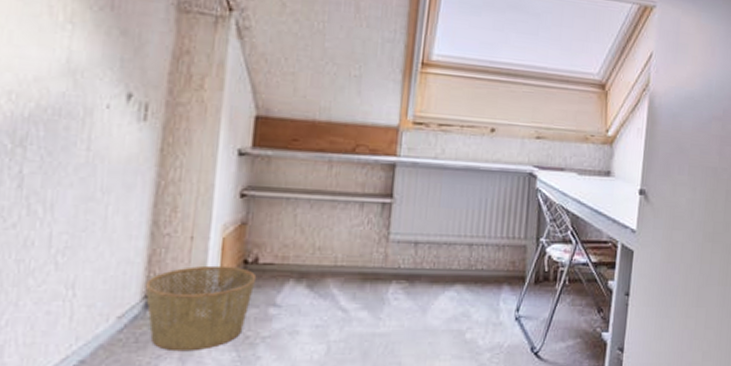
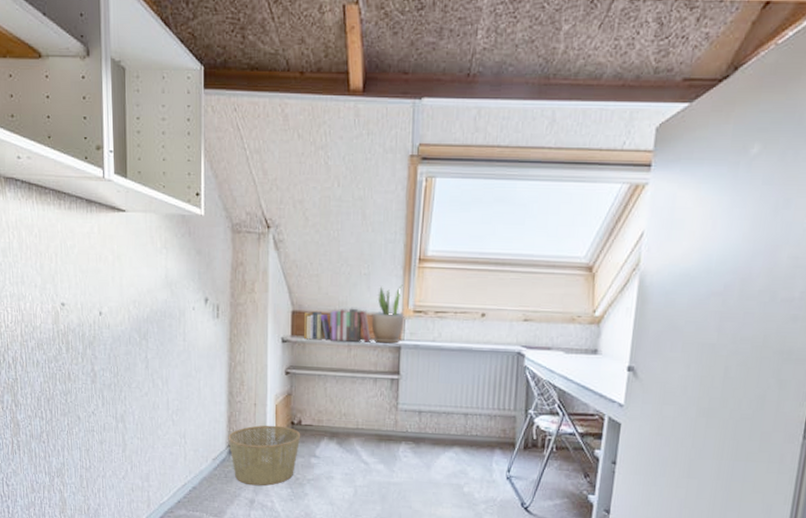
books: none [270,117,308,155] -> present [304,311,331,341]
books: none [305,116,359,158] -> present [330,308,371,342]
potted plant: none [361,91,400,160] -> present [371,285,403,344]

